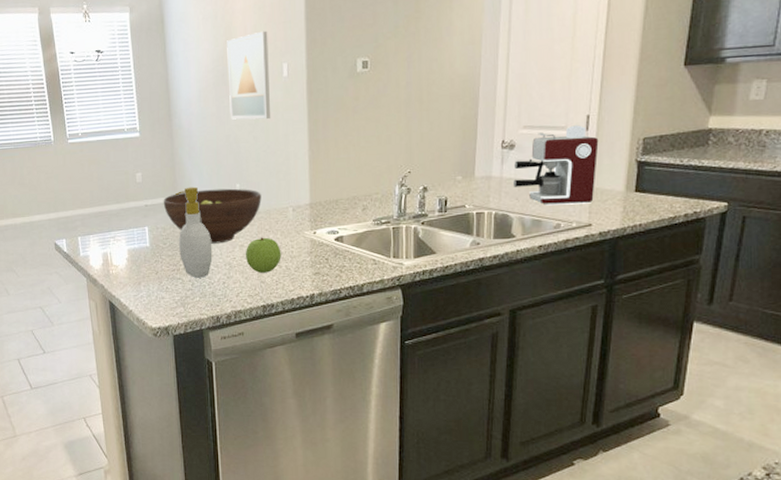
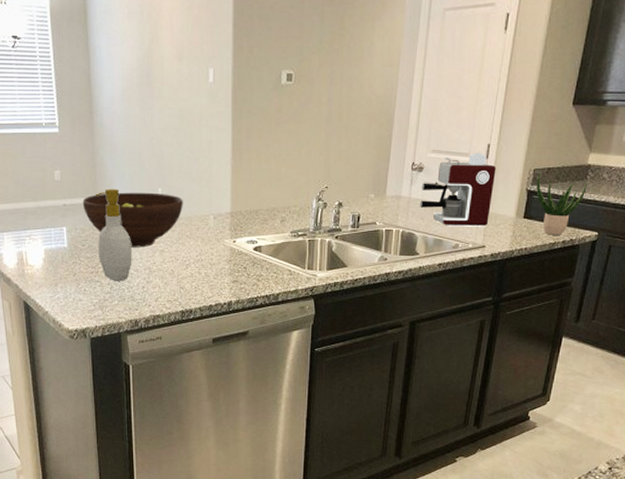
wall art: present [227,30,271,120] -> none [152,33,196,125]
apple: present [246,237,281,273] -> none [166,243,201,279]
potted plant: none [648,140,709,209] -> present [536,171,587,235]

